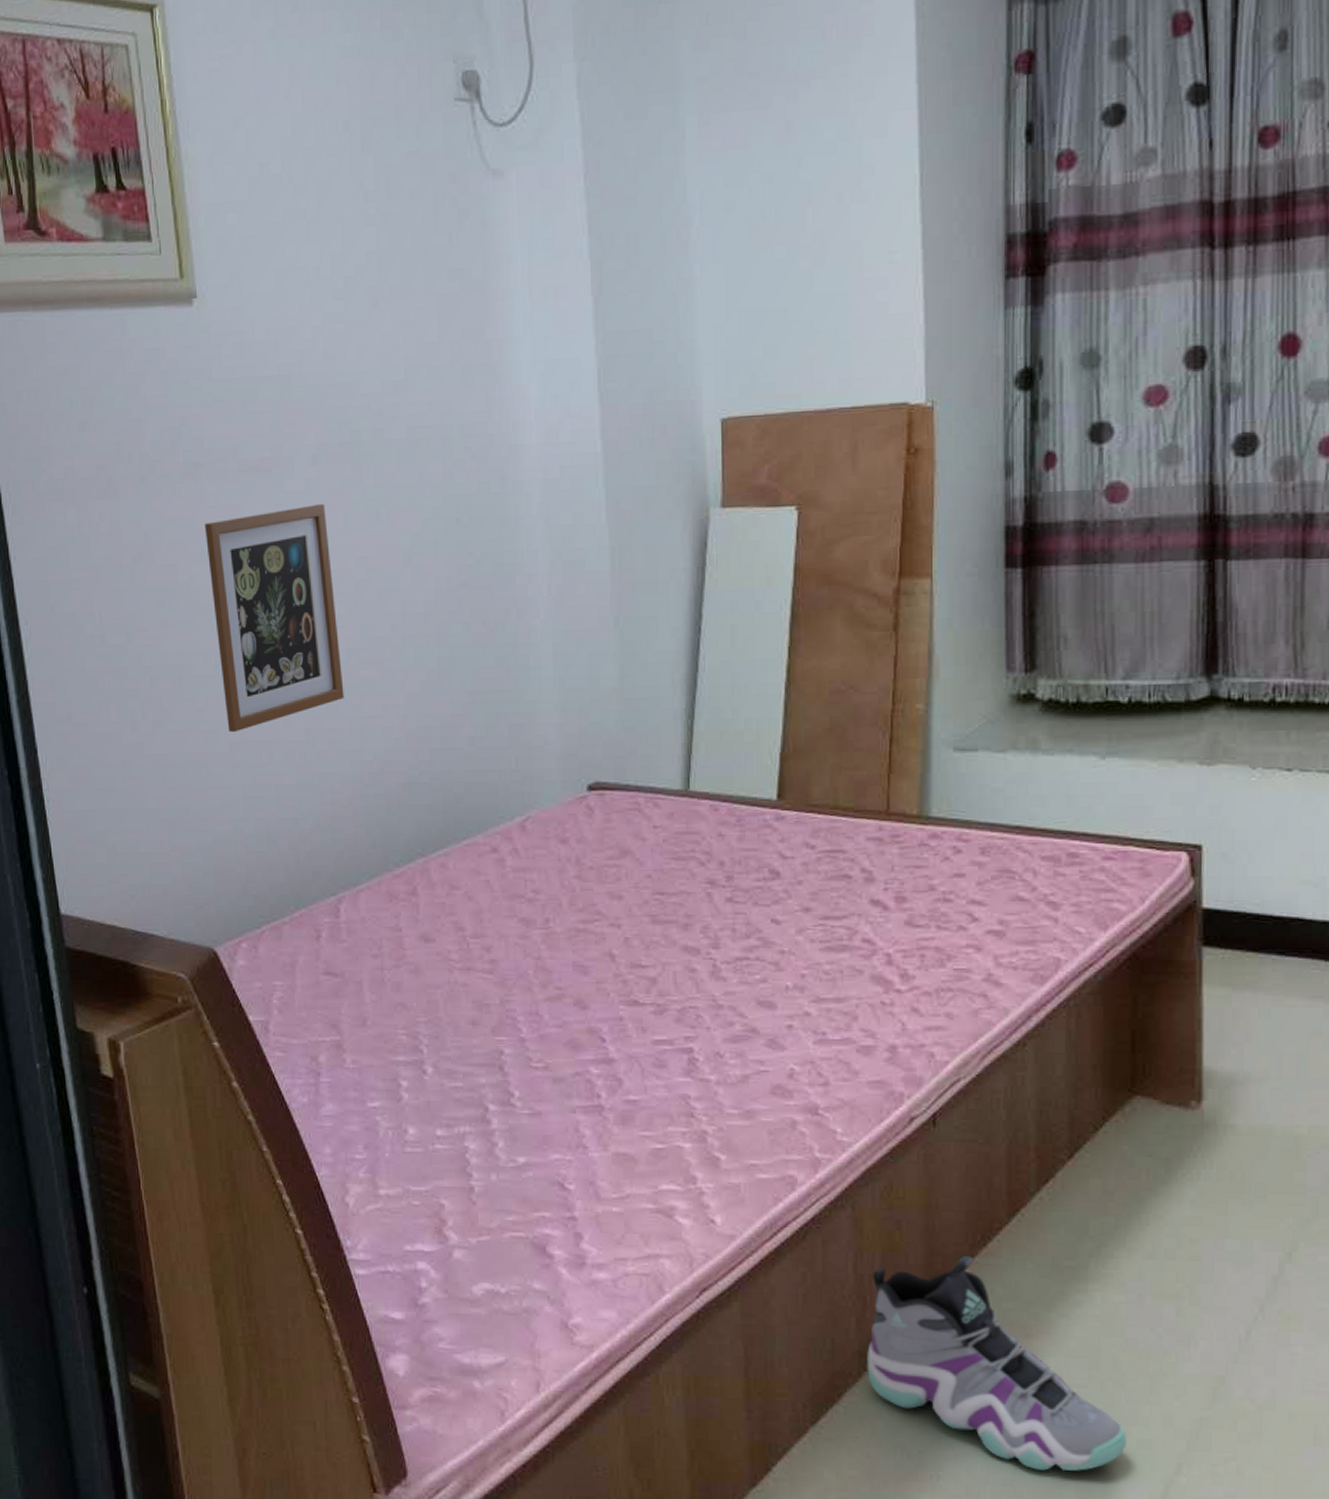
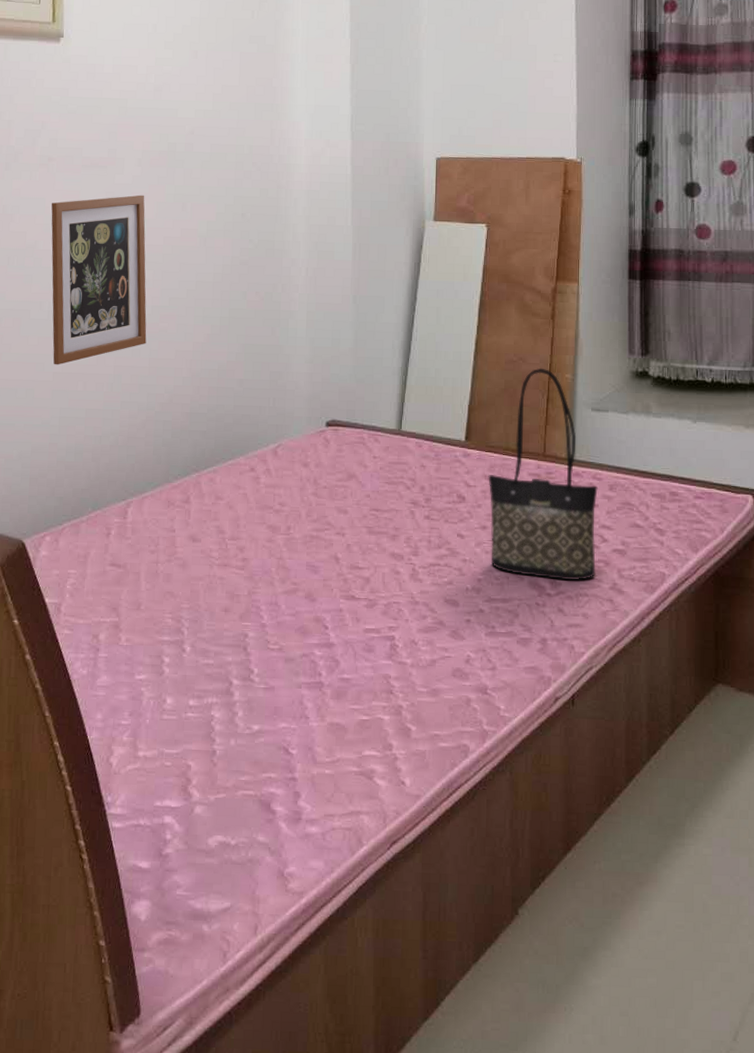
tote bag: none [810,697,964,971] -> present [488,368,598,580]
sneaker: present [867,1254,1127,1471] -> none [518,813,714,1002]

